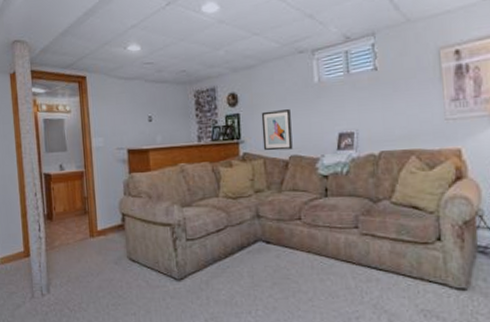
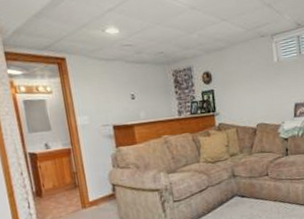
wall art: present [261,109,293,151] -> none [232,85,259,121]

